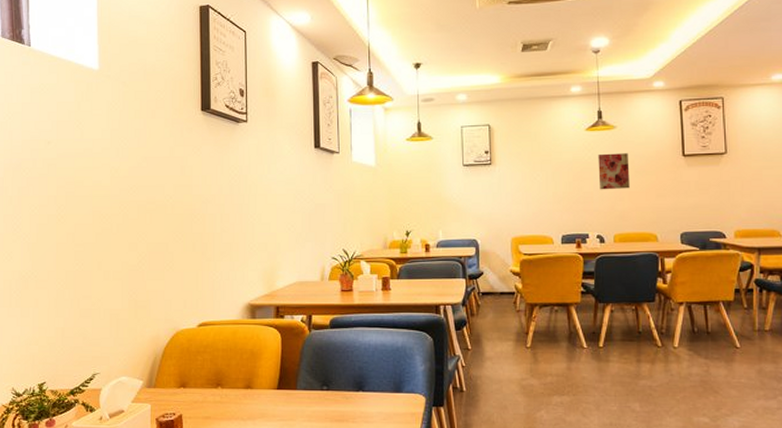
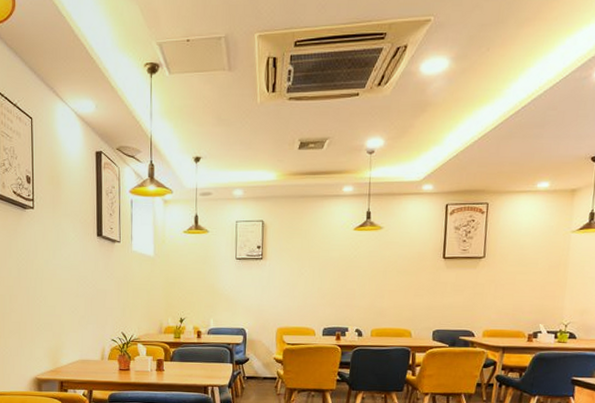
wall art: present [598,153,630,190] -> none [362,253,392,288]

